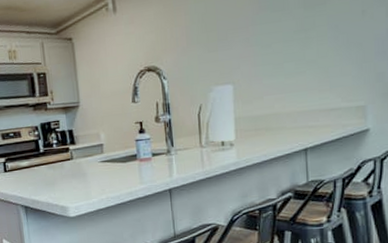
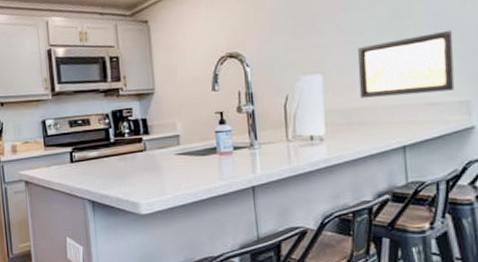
wall art: none [265,40,352,106] -> present [358,30,455,98]

